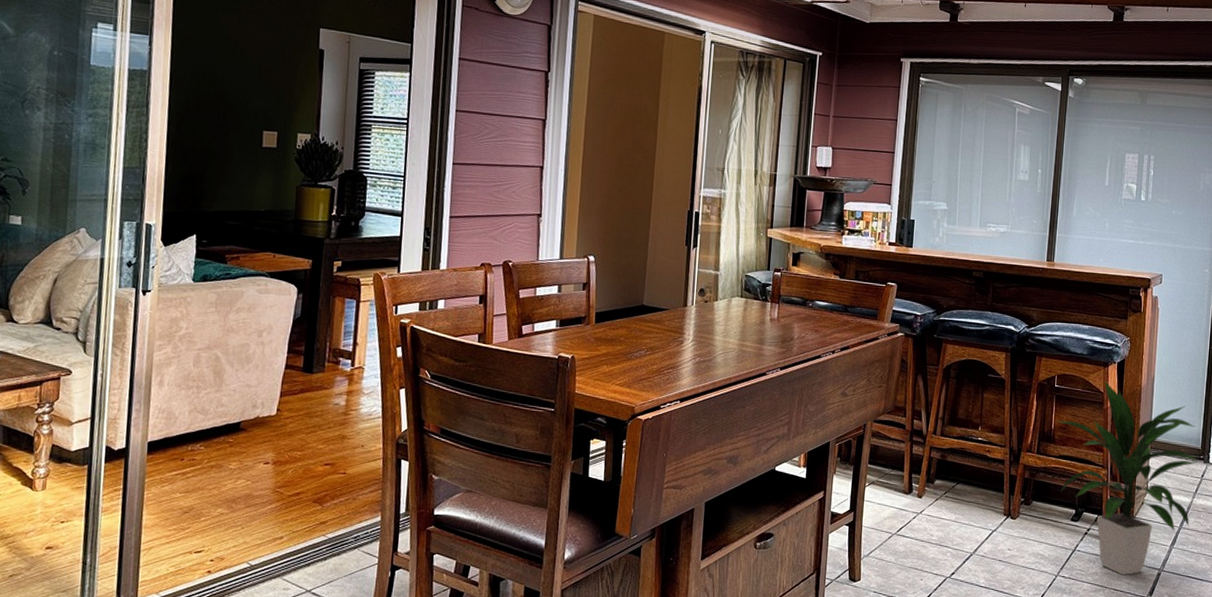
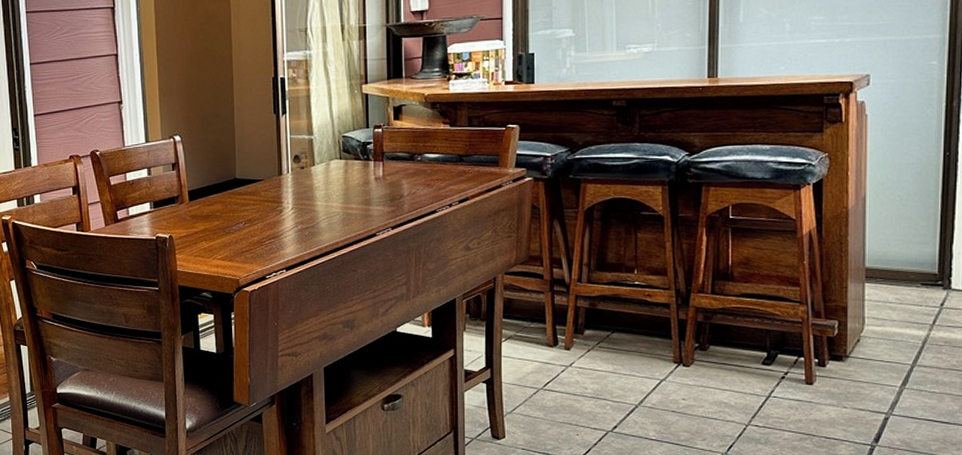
indoor plant: present [1054,379,1199,575] -> none [731,204,936,421]

